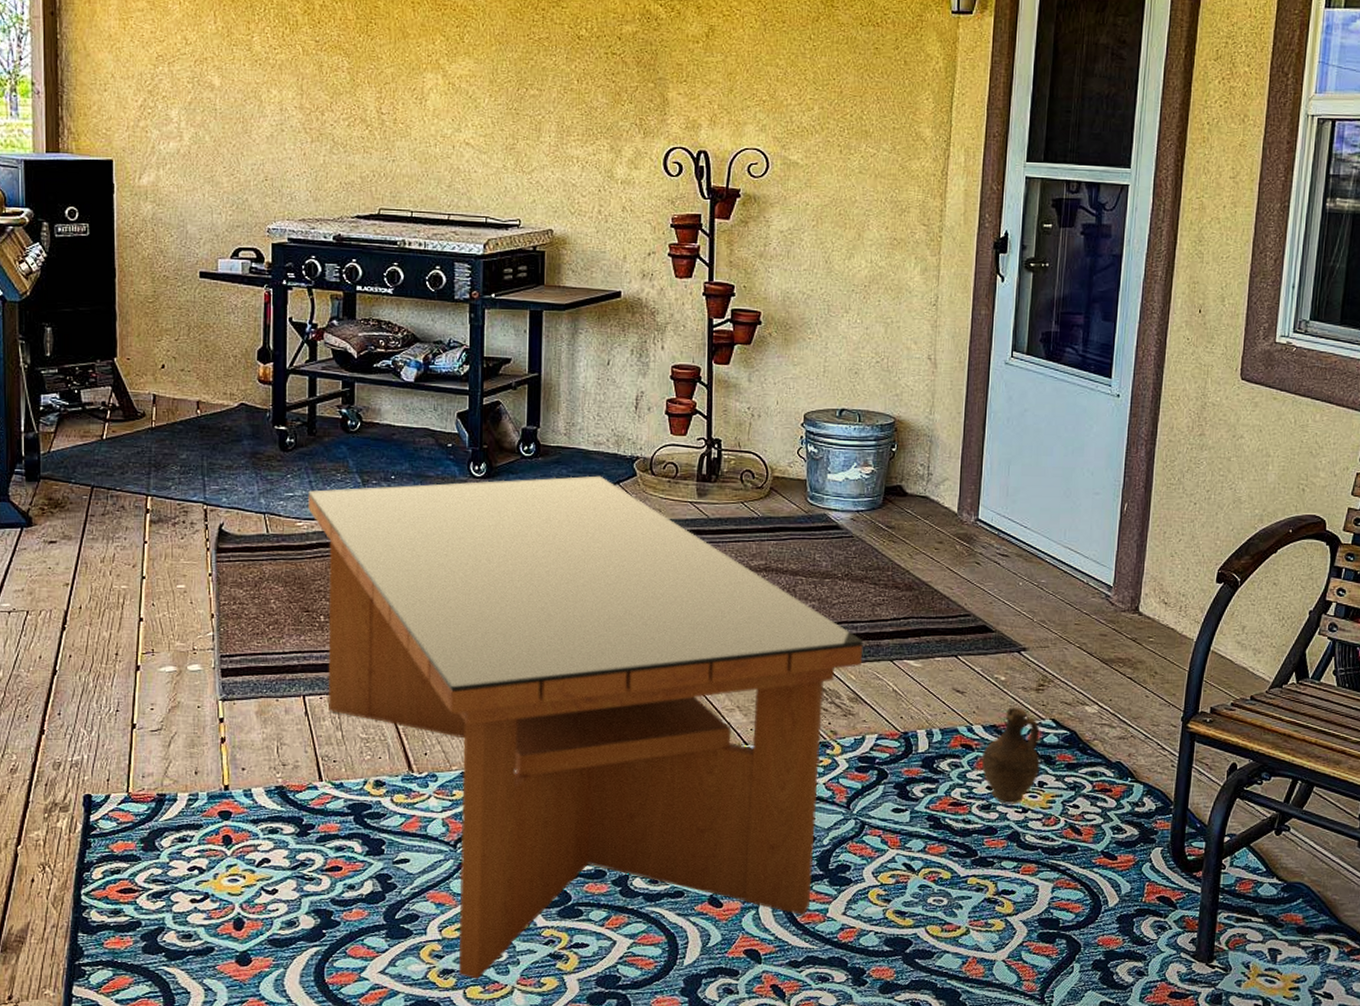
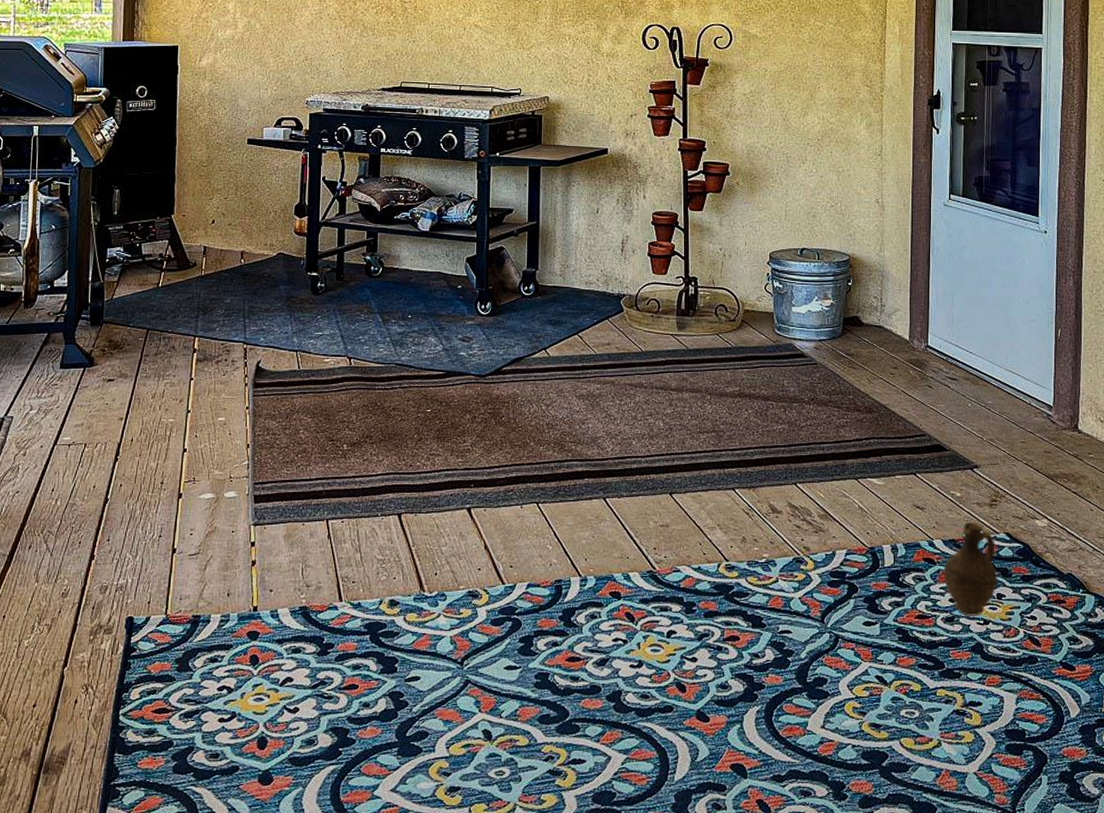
coffee table: present [307,475,864,979] -> none [334,312,830,797]

